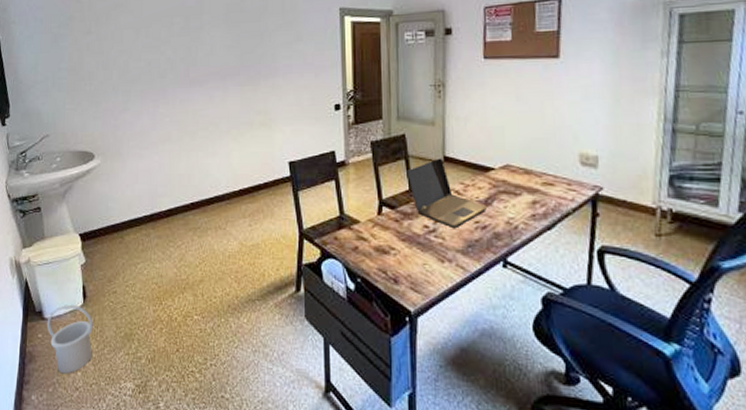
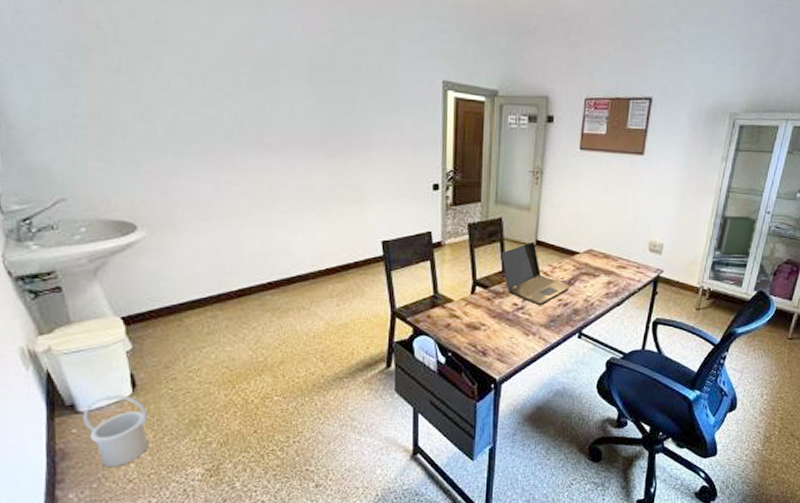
binder: none [667,118,727,166] -> present [713,215,758,255]

